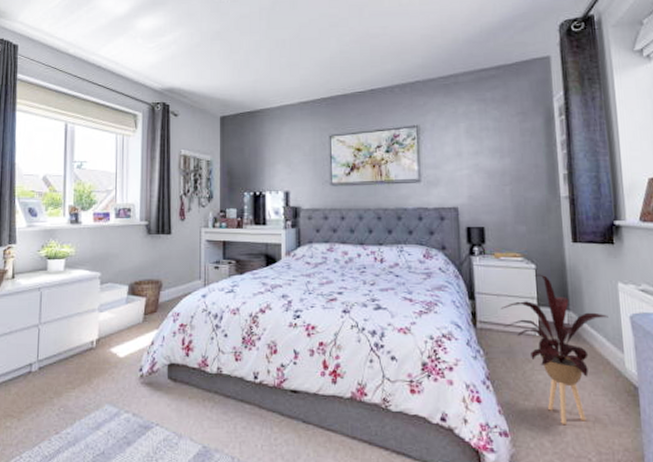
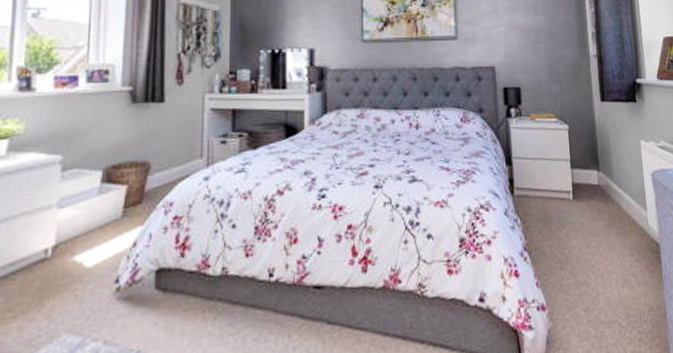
house plant: present [500,274,608,424] -> none [536,134,633,290]

